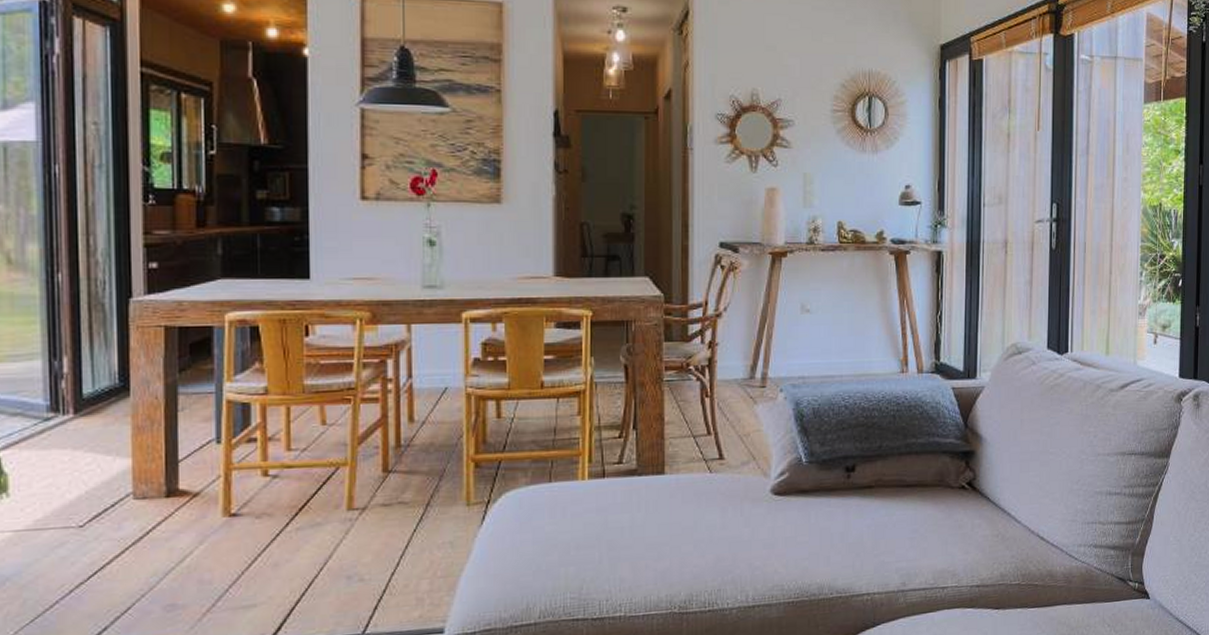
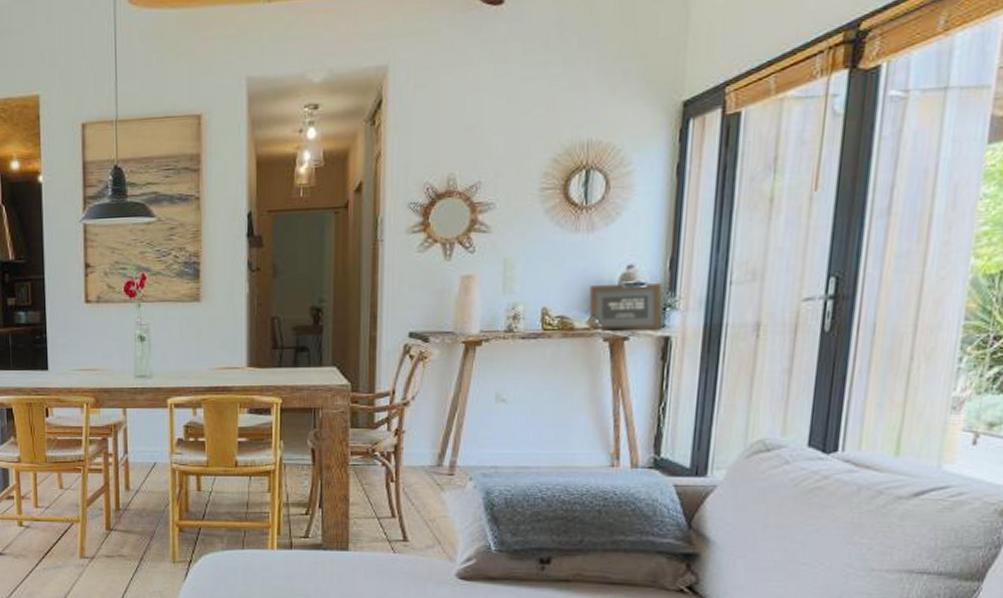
picture frame: none [876,203,936,246] -> present [588,283,663,332]

